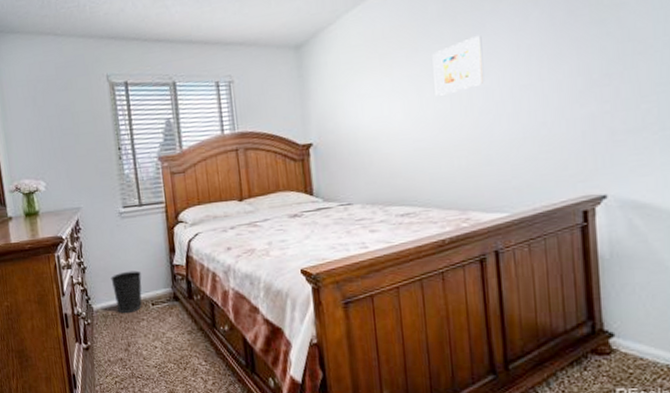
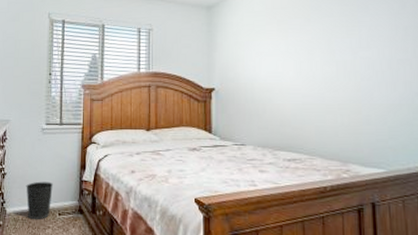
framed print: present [432,35,484,96] -> none [322,14,366,60]

